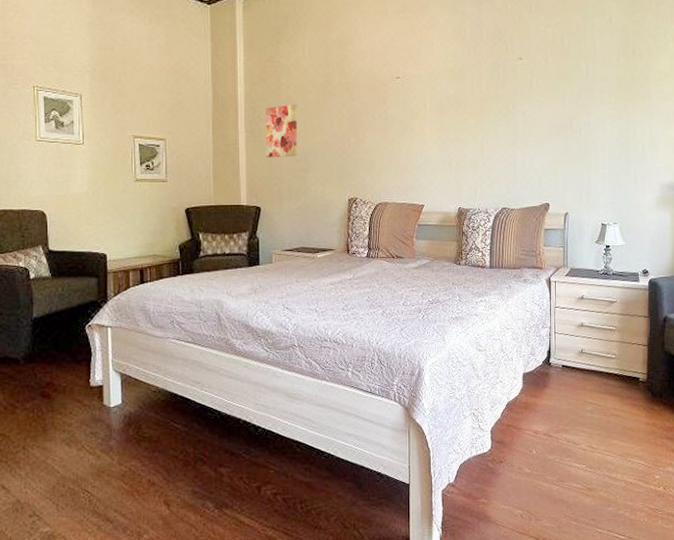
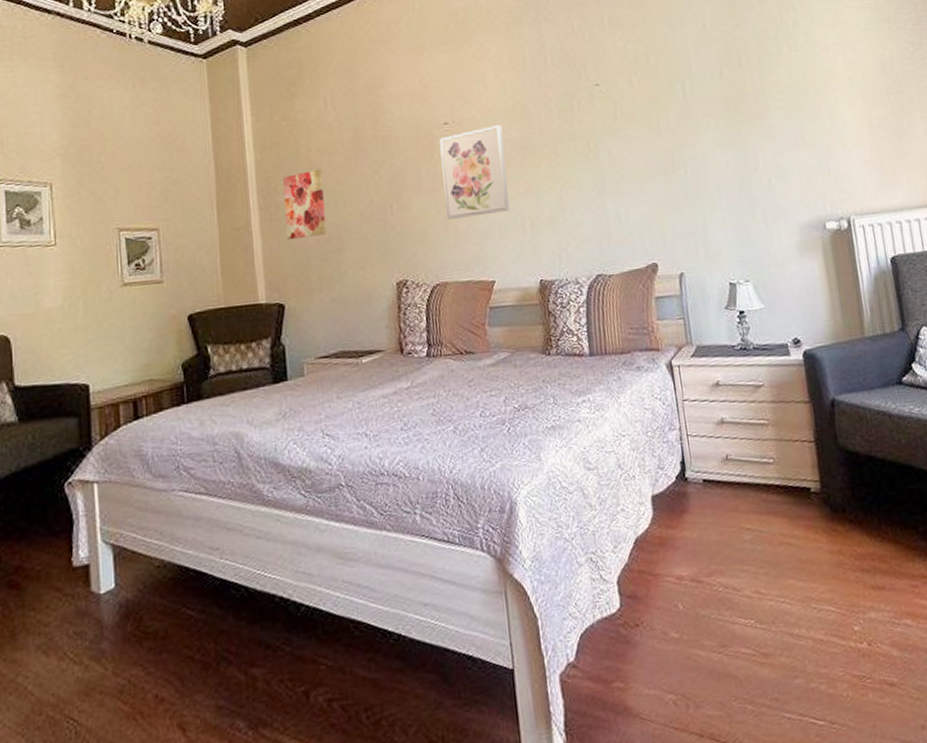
wall art: none [391,83,442,154] -> present [439,125,510,220]

